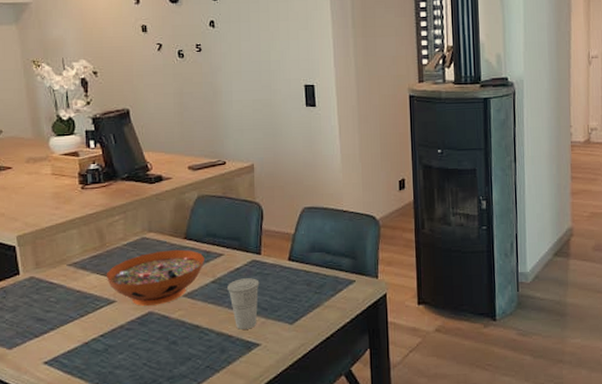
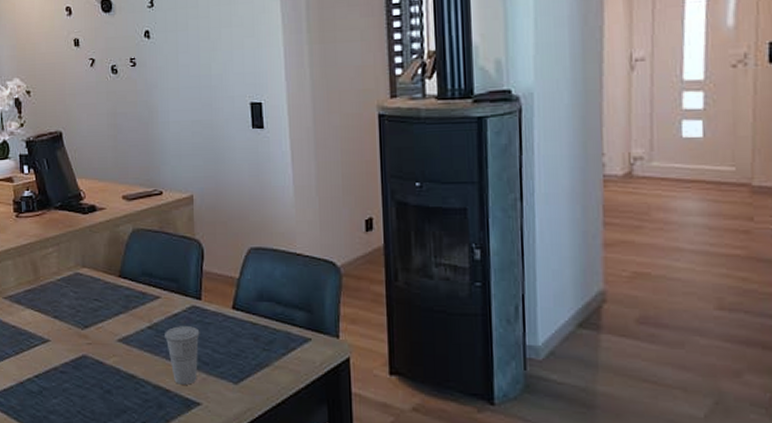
decorative bowl: present [106,249,204,306] -> none [40,288,140,349]

